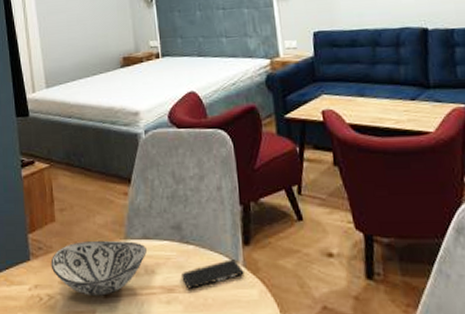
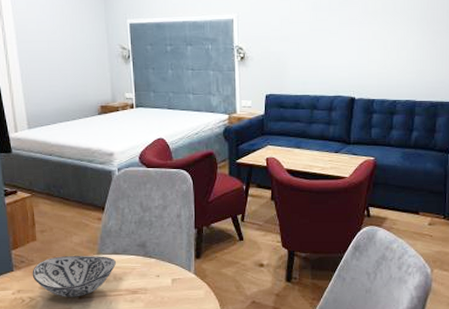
smartphone: present [180,259,244,289] -> none [143,269,195,291]

